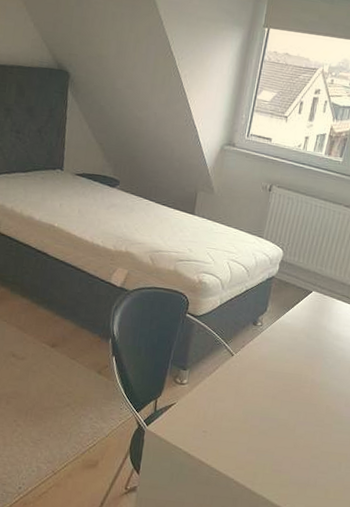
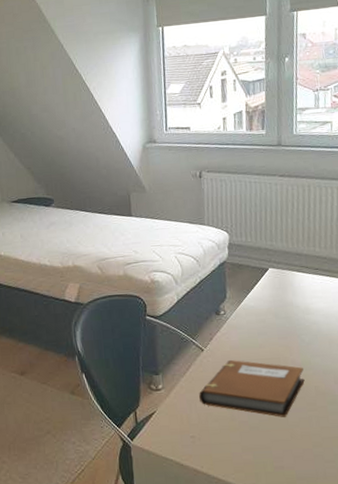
notebook: none [219,369,320,428] -> present [199,360,305,417]

